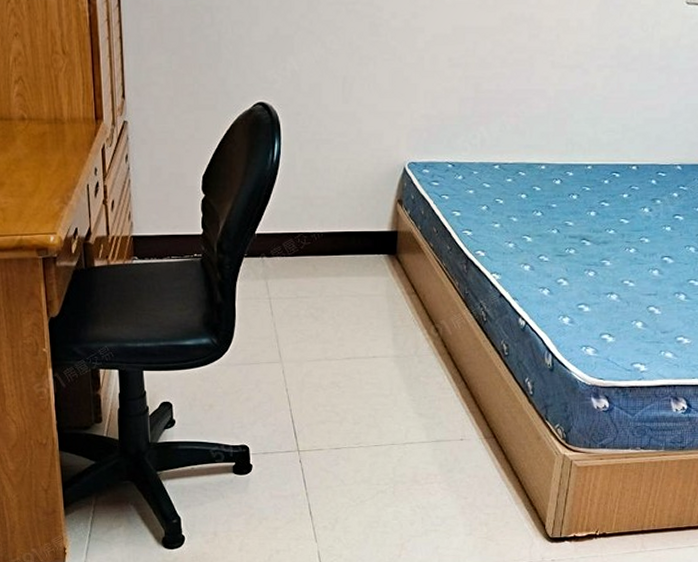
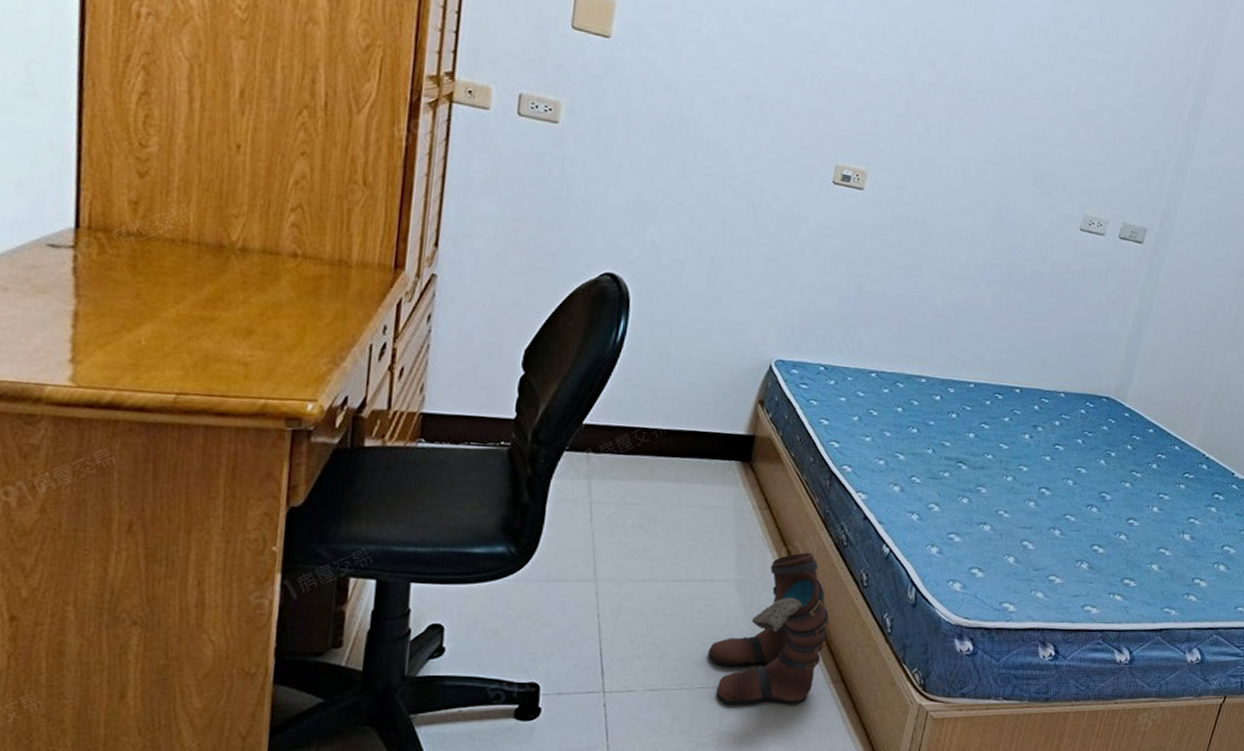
boots: none [378,329,477,459] -> present [708,552,829,705]

